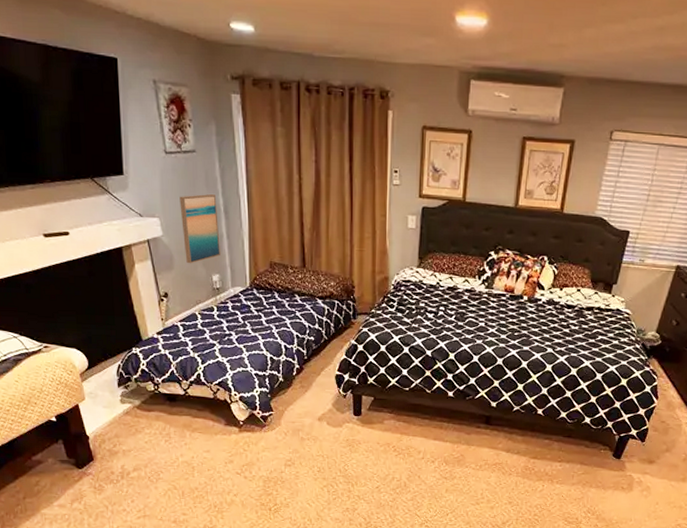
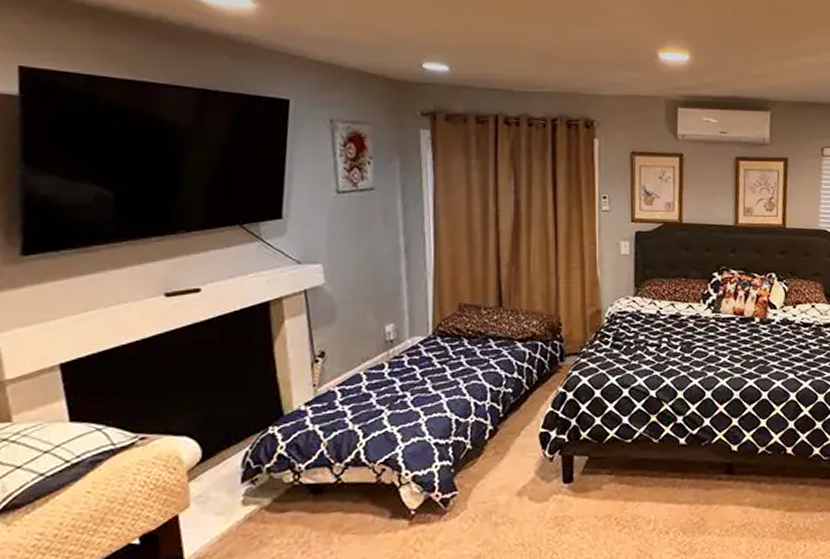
wall art: present [179,194,220,264] -> none [350,234,398,314]

